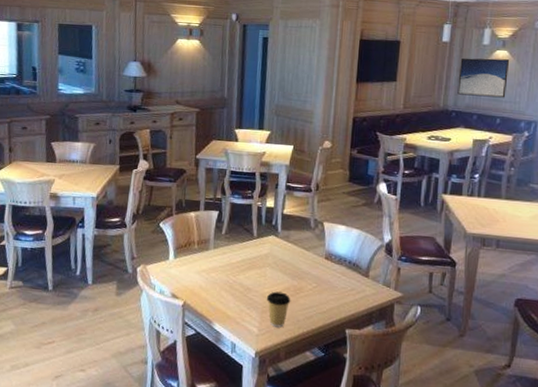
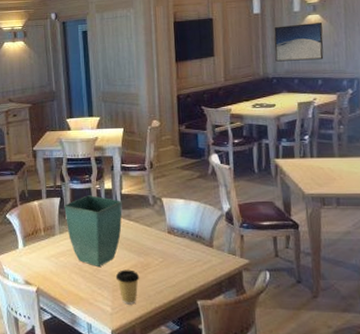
flower pot: none [221,211,282,286] -> present [64,195,122,266]

